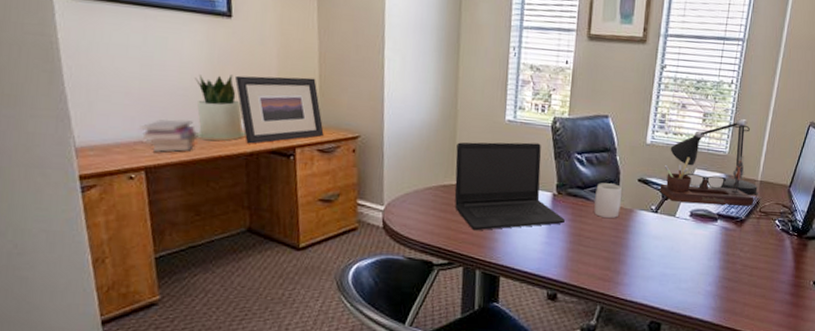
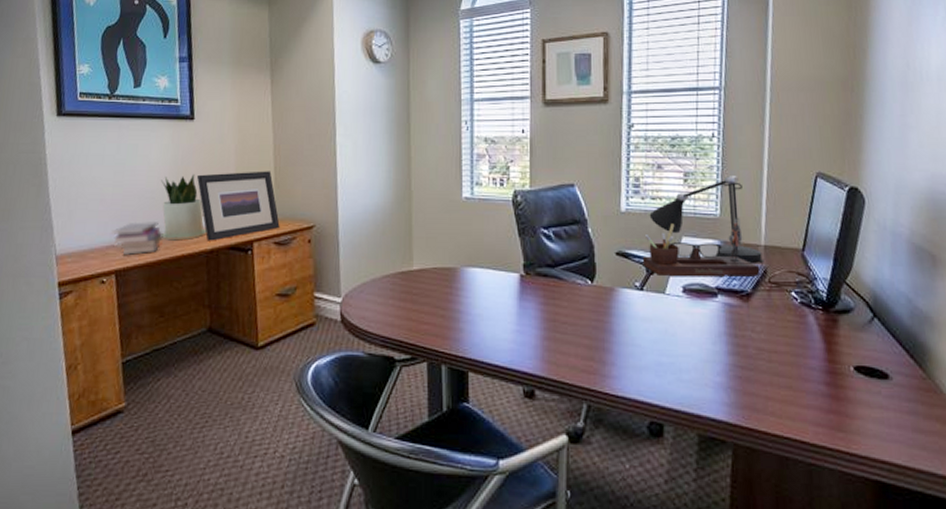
laptop: present [454,142,565,231] -> none [412,220,536,321]
mug: present [594,183,623,219] -> none [568,259,600,300]

